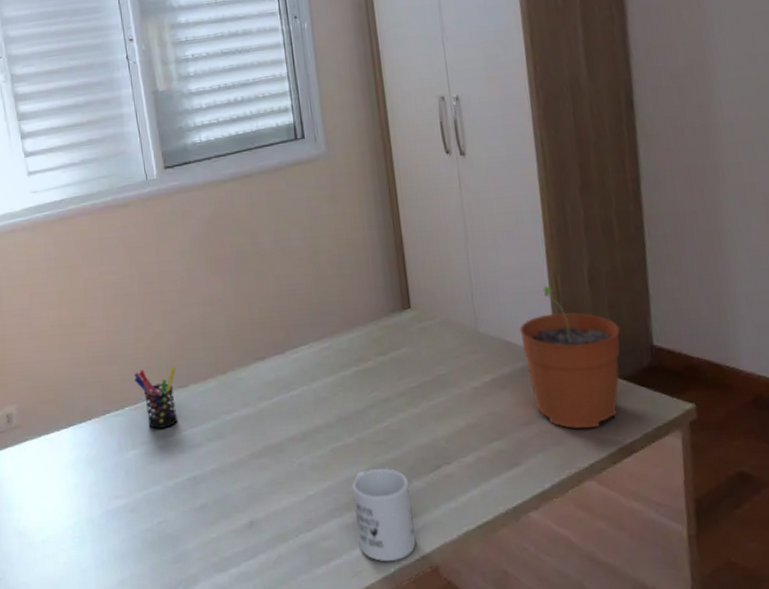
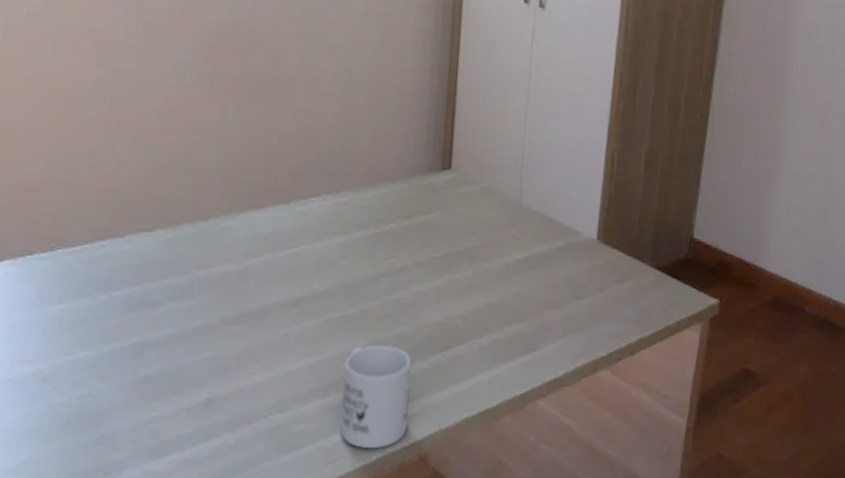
pen holder: present [134,366,178,429] -> none [76,204,139,279]
plant pot: present [519,286,620,429] -> none [564,164,665,317]

